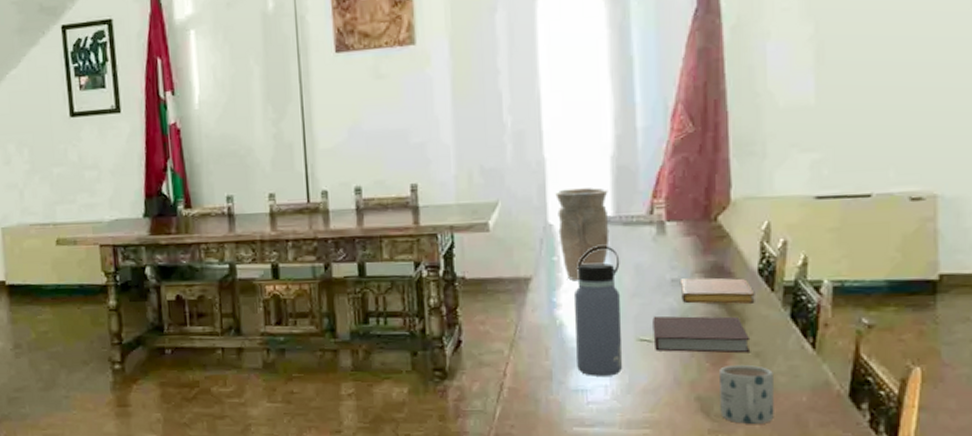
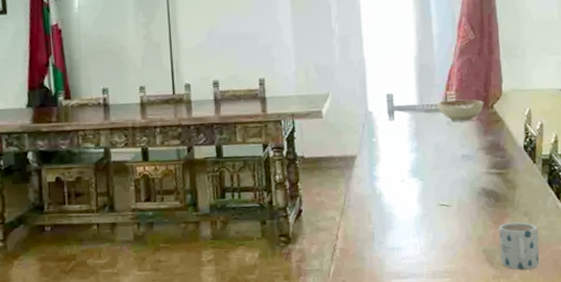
vase: present [555,187,610,281] -> none [373,82,415,158]
water bottle: present [575,246,622,376] -> none [390,129,427,236]
decorative bowl: none [640,209,705,237] -> present [437,99,484,121]
notebook: present [652,315,751,354] -> none [449,184,521,214]
notebook: present [679,277,755,304] -> none [468,153,523,175]

